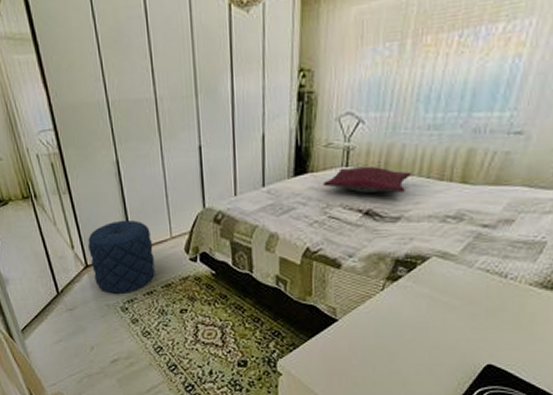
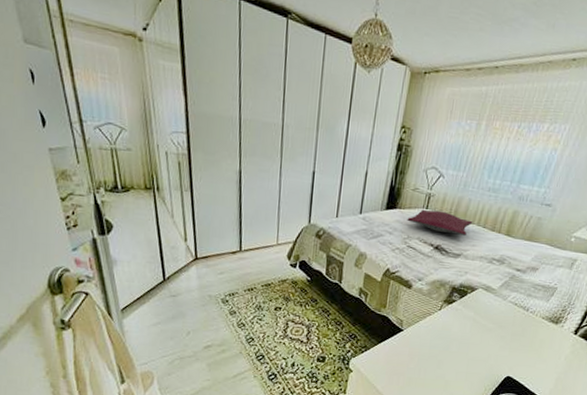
pouf: present [88,219,155,294] -> none [200,222,260,287]

